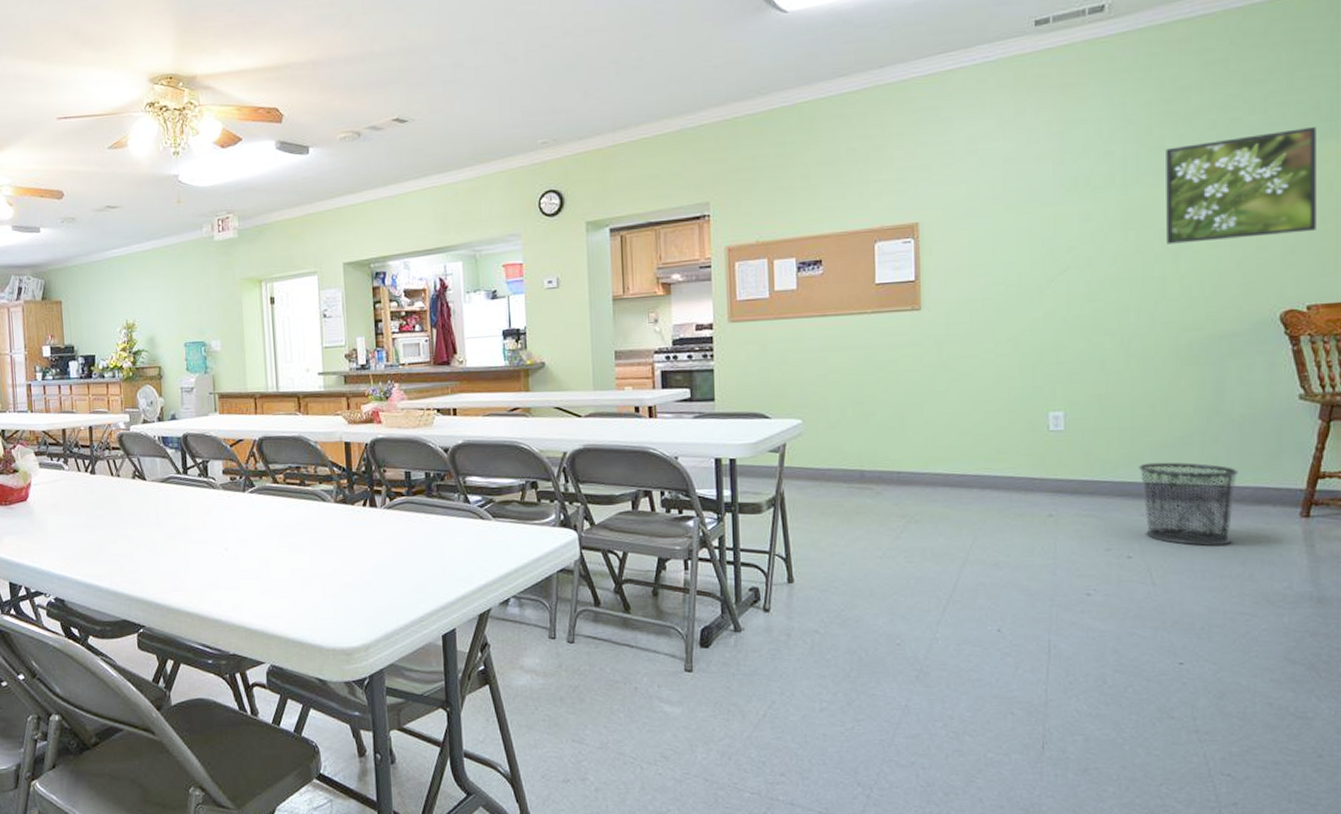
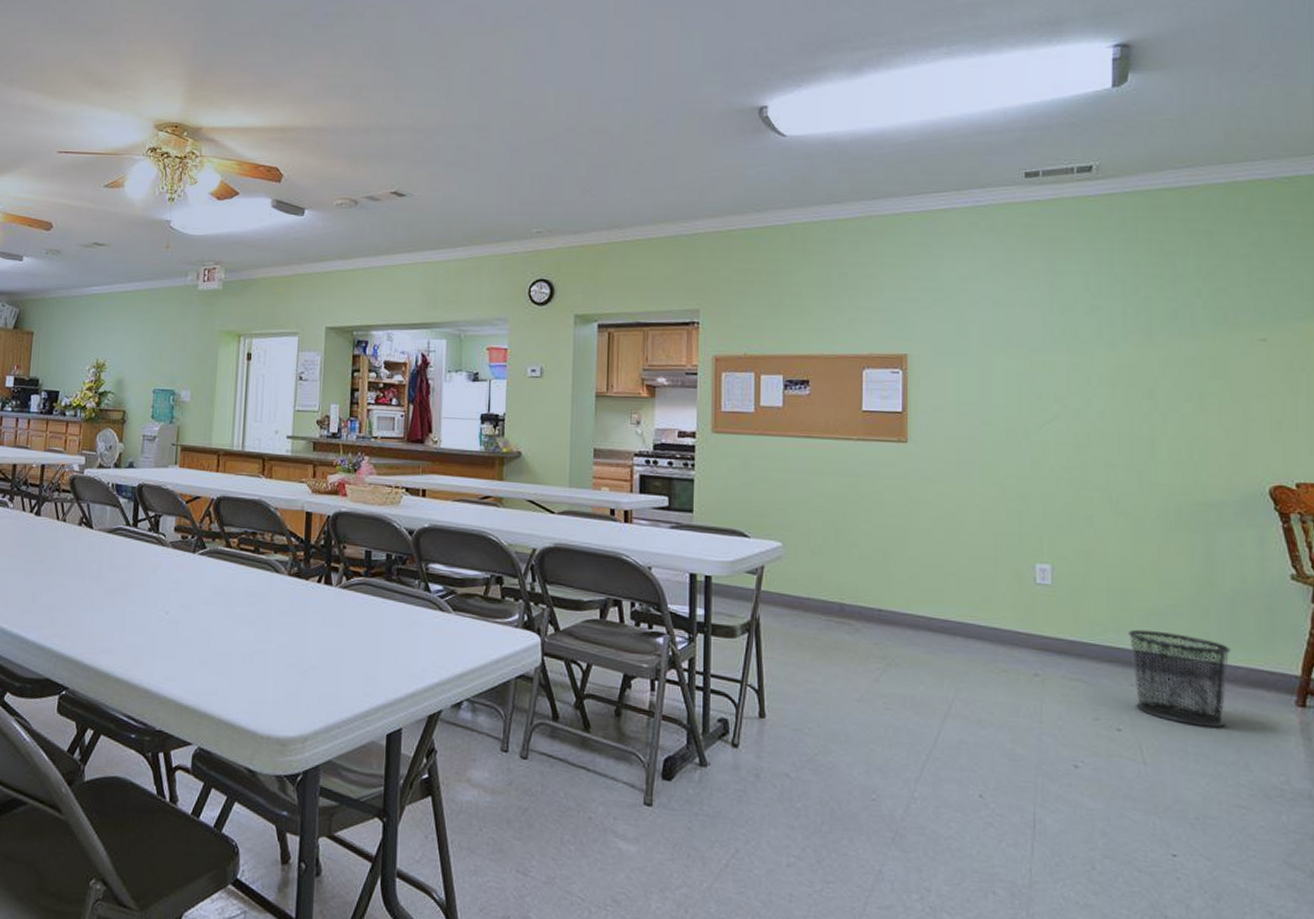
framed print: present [1166,126,1316,244] -> none [1153,305,1303,409]

